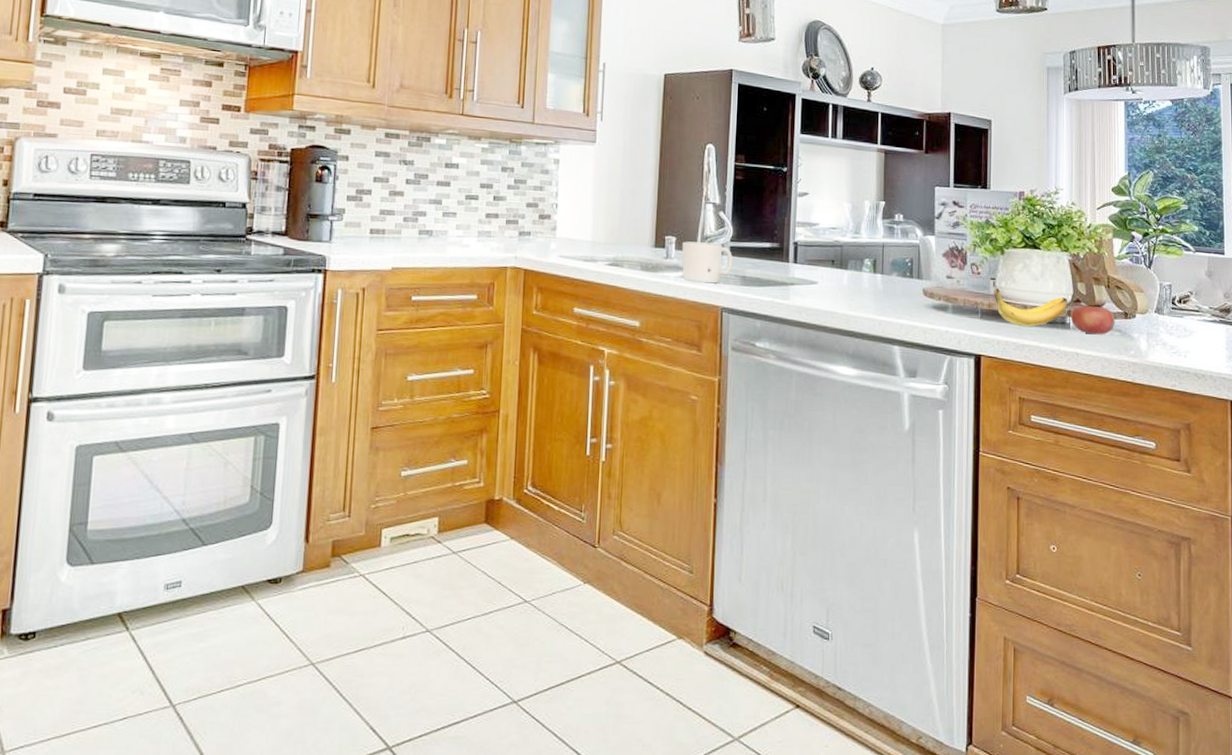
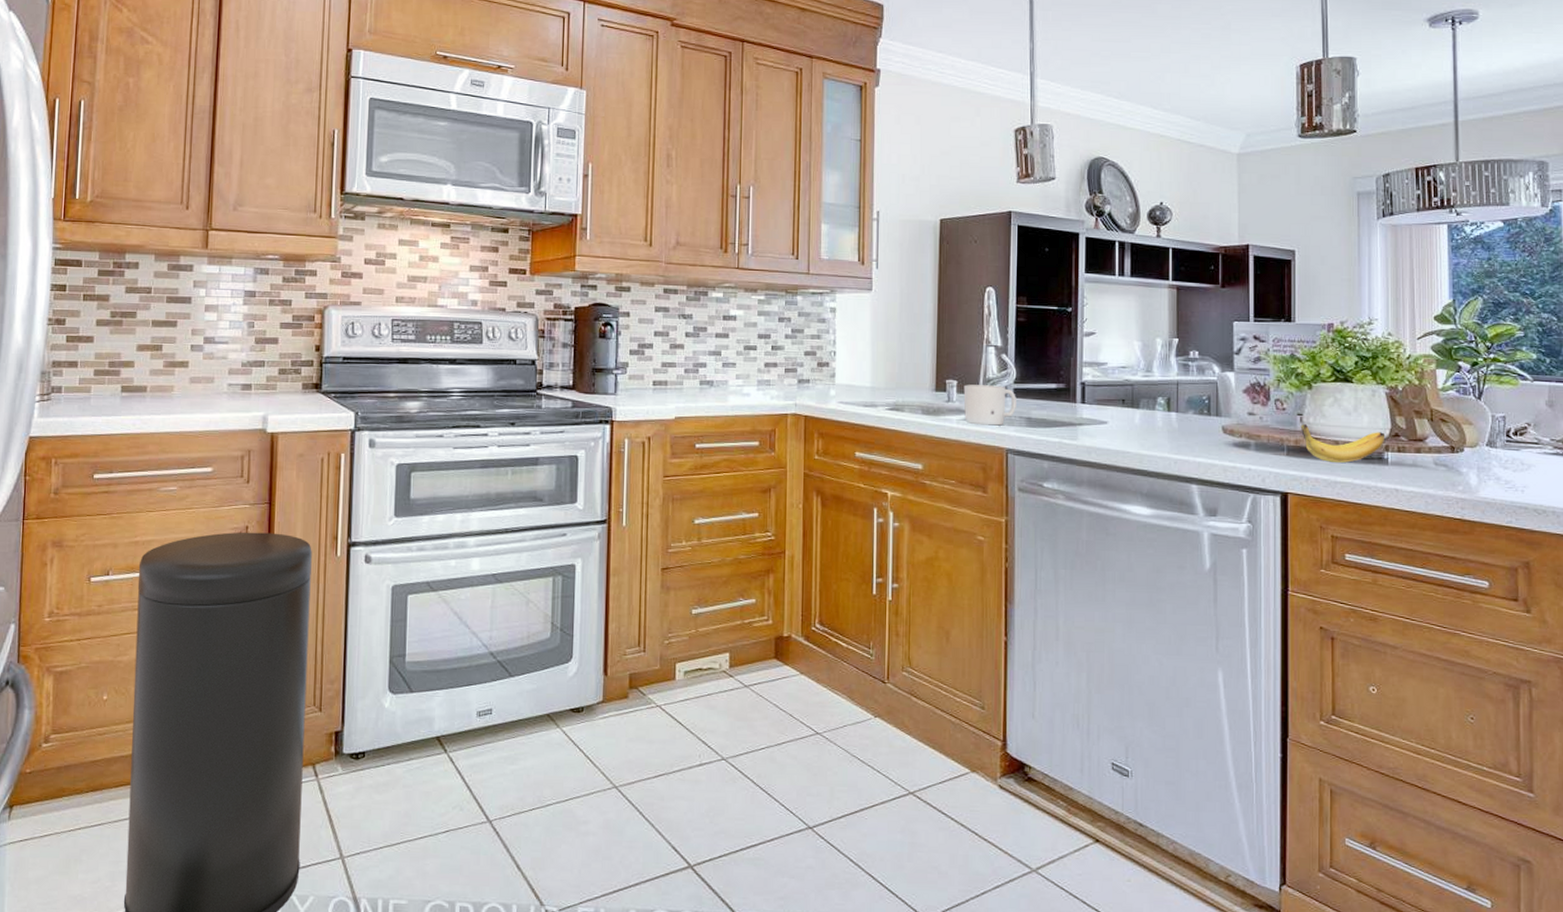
fruit: present [1070,303,1116,335] -> none [1388,437,1441,470]

